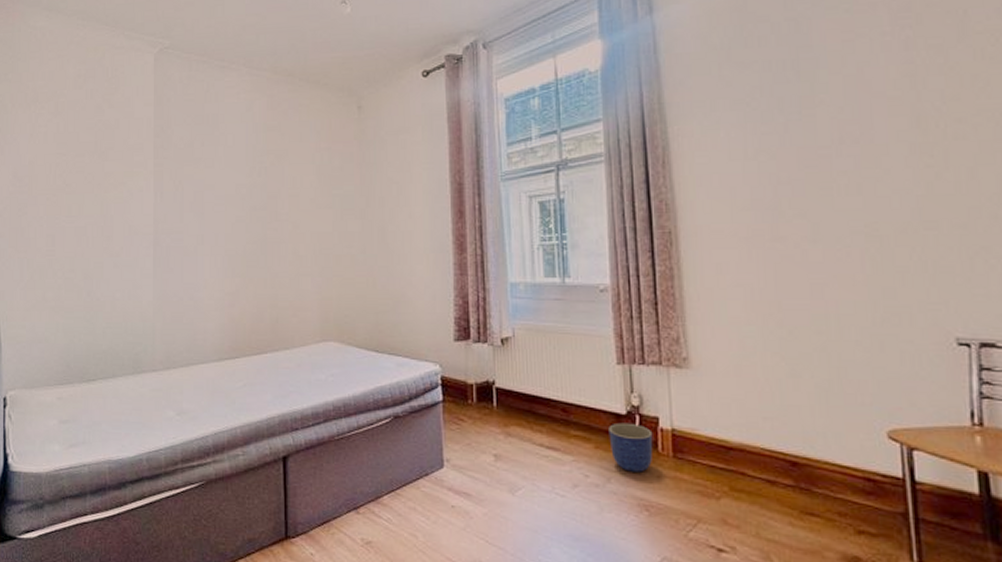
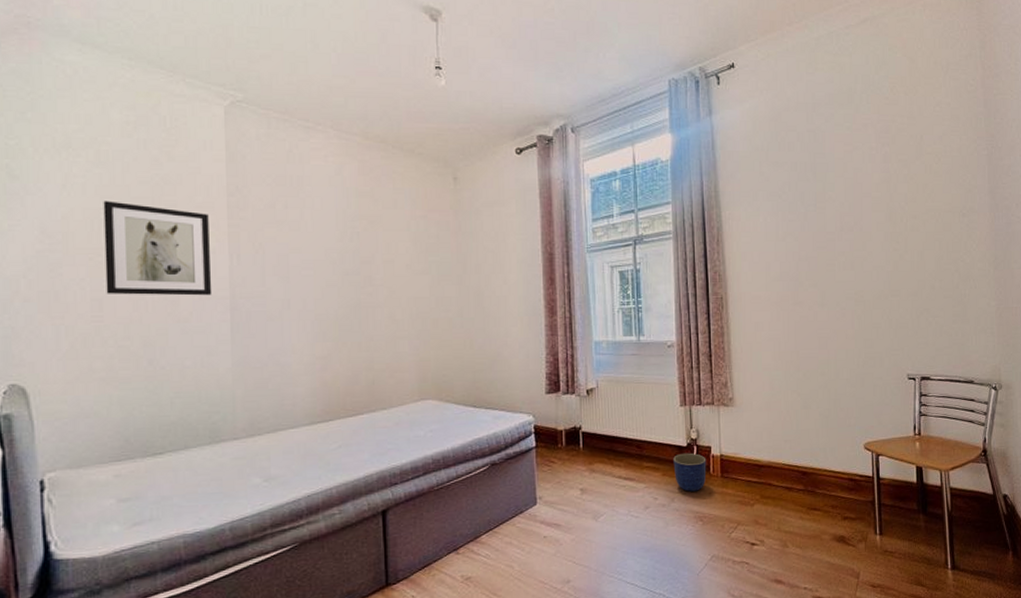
wall art: none [58,146,139,232] -> present [103,201,212,296]

